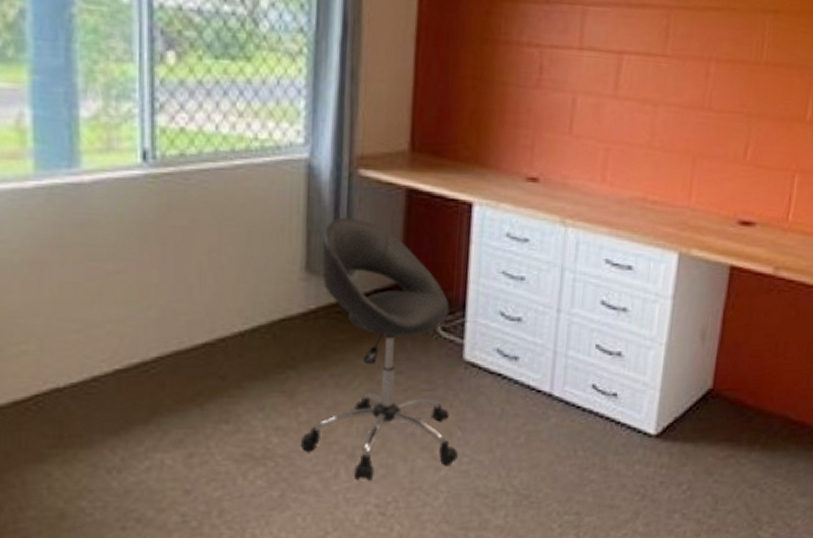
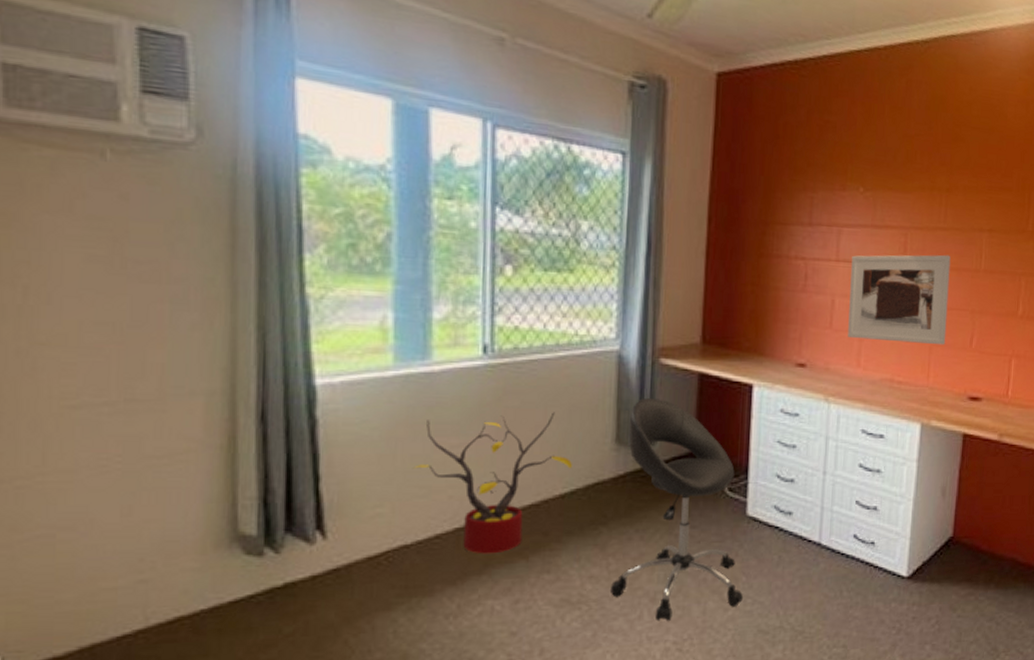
decorative plant: none [63,233,255,400] -> present [413,412,573,554]
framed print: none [591,42,724,157] -> present [848,254,951,345]

